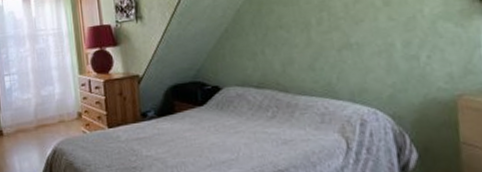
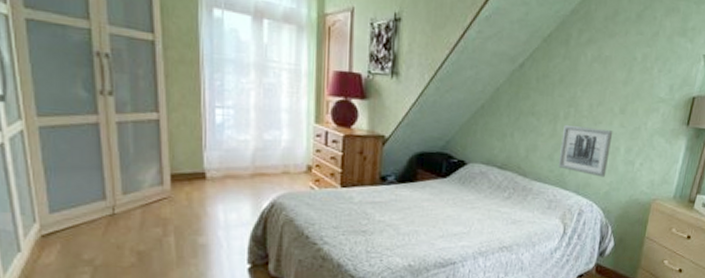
wall art: none [319,26,385,80] -> present [558,124,613,178]

